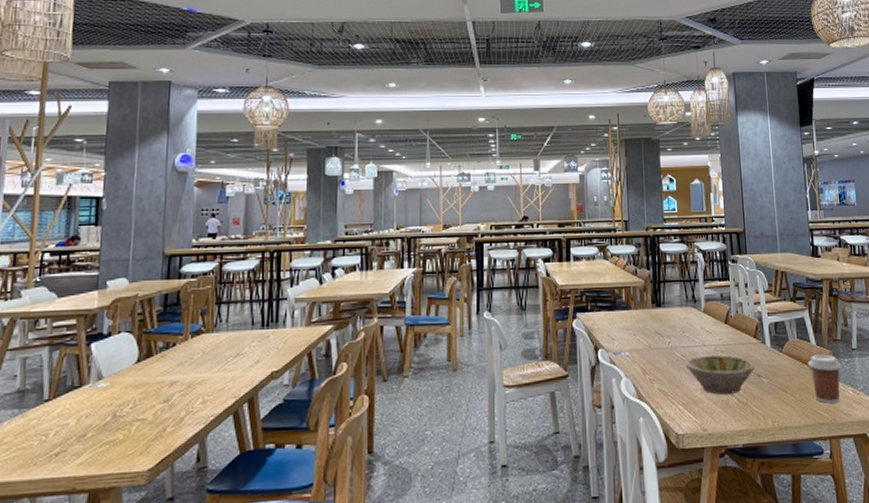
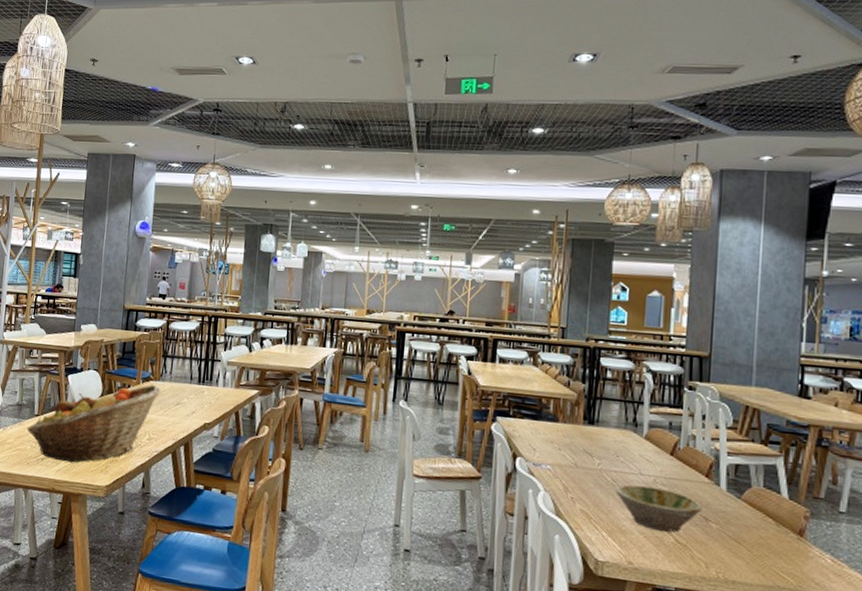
fruit basket: none [32,338,216,452] -> present [27,385,162,463]
coffee cup: present [808,354,842,403] -> none [773,509,821,569]

